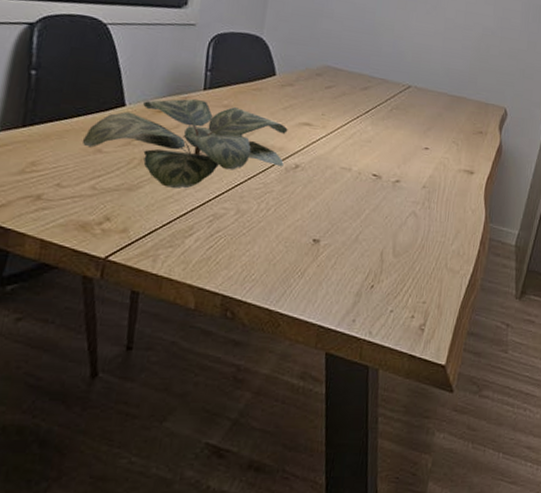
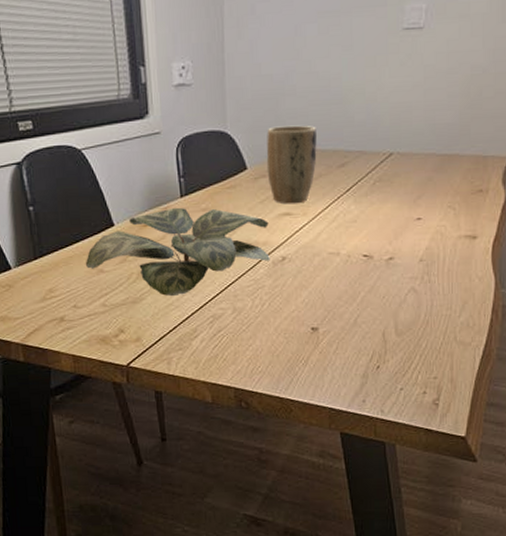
plant pot: none [294,42,347,116] -> present [266,125,317,204]

